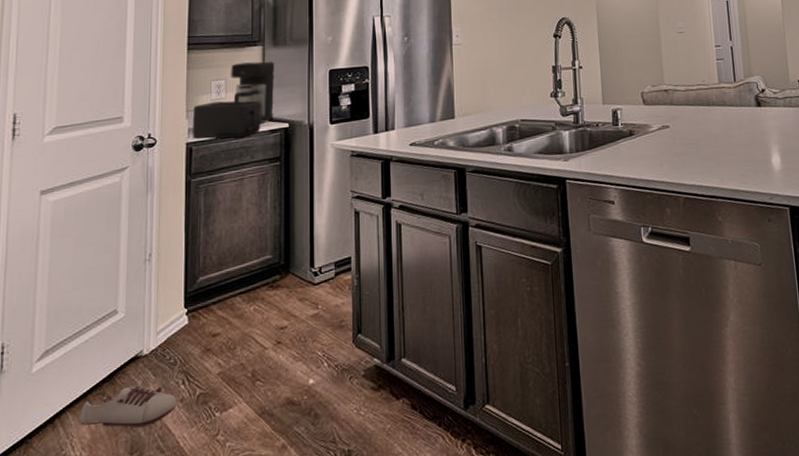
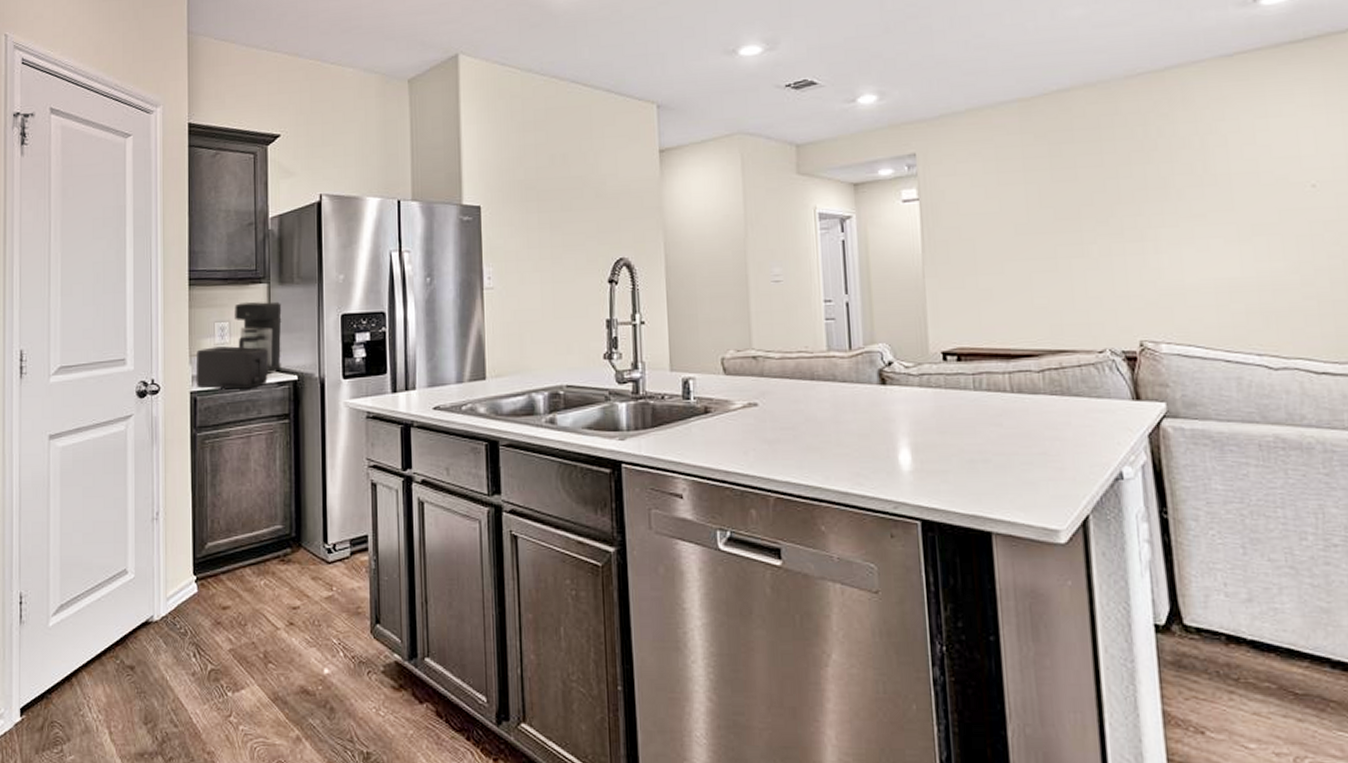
shoe: present [80,385,177,428] -> none [96,652,189,697]

